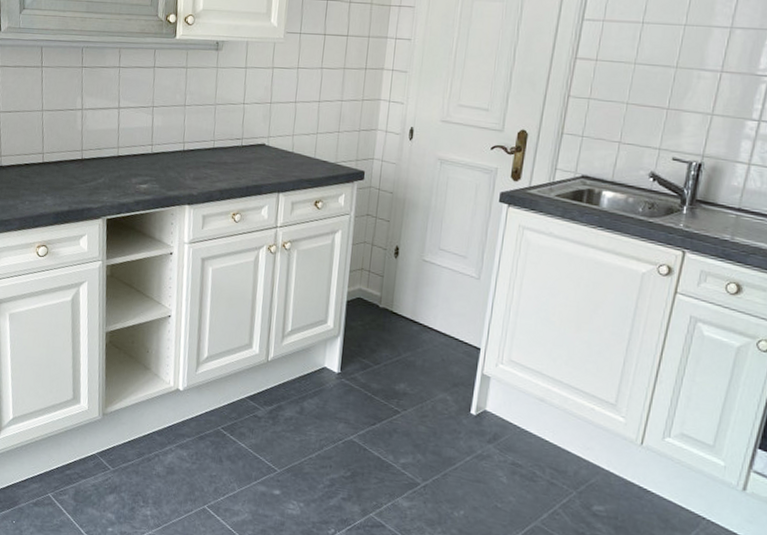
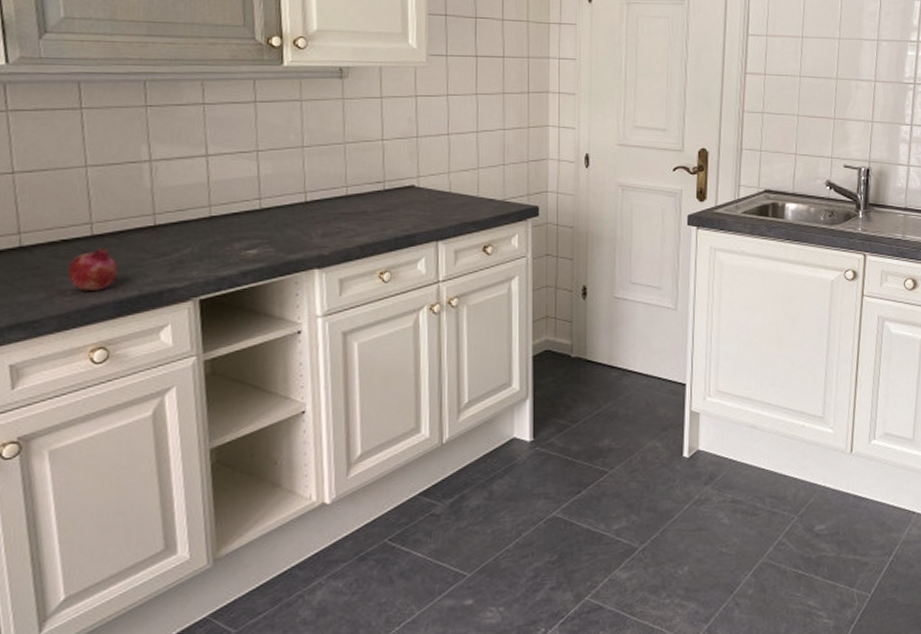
fruit: none [26,171,57,203] -> present [67,247,119,291]

